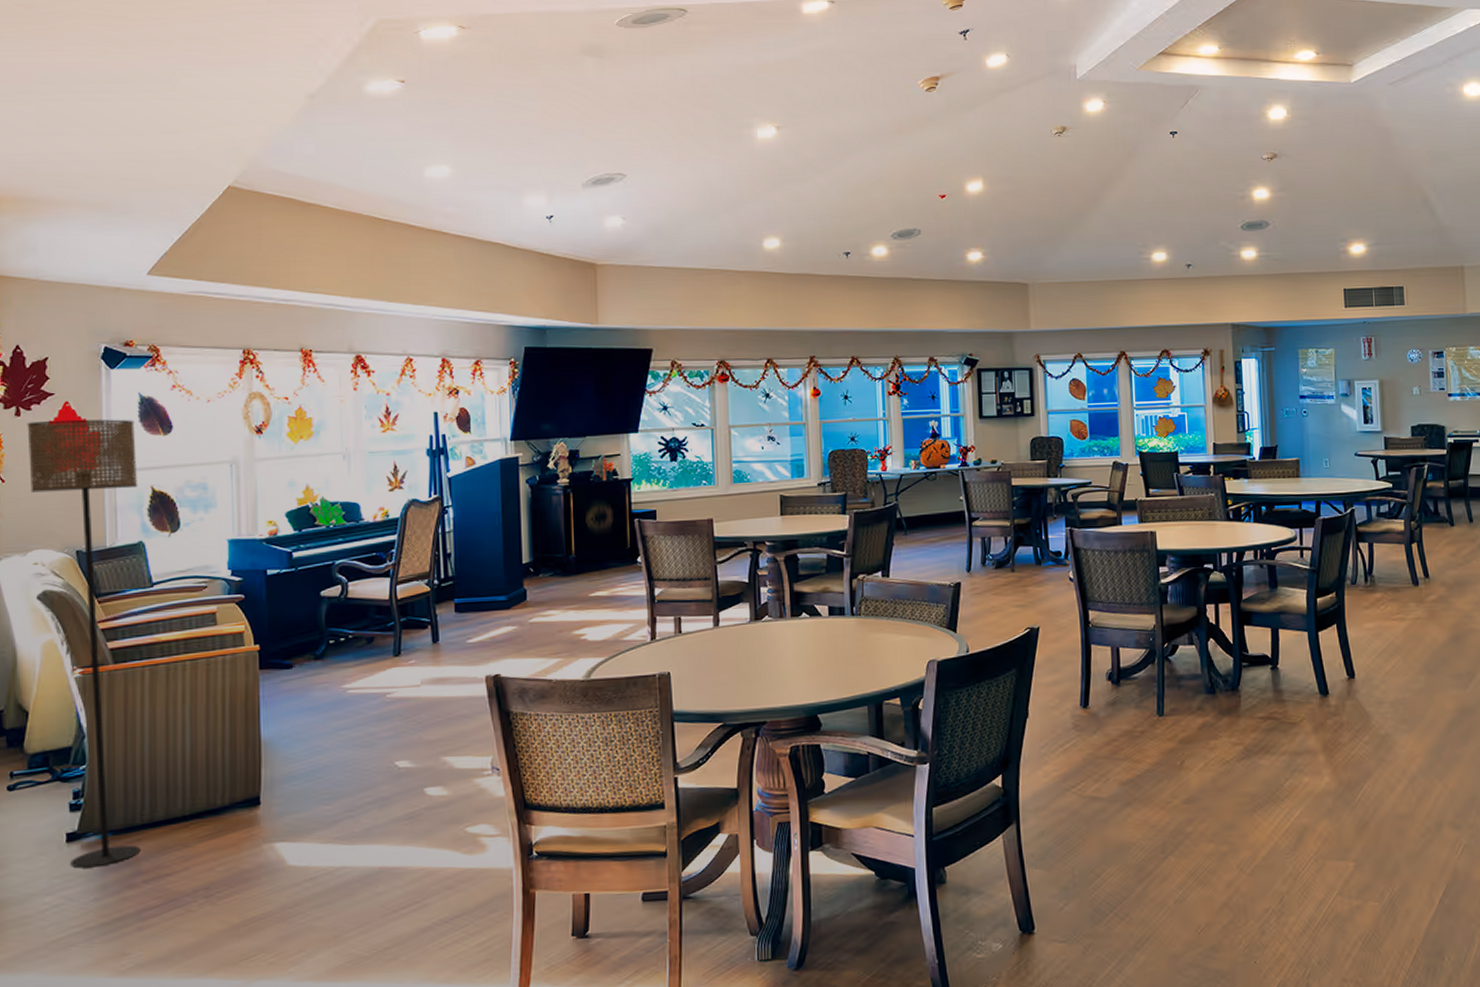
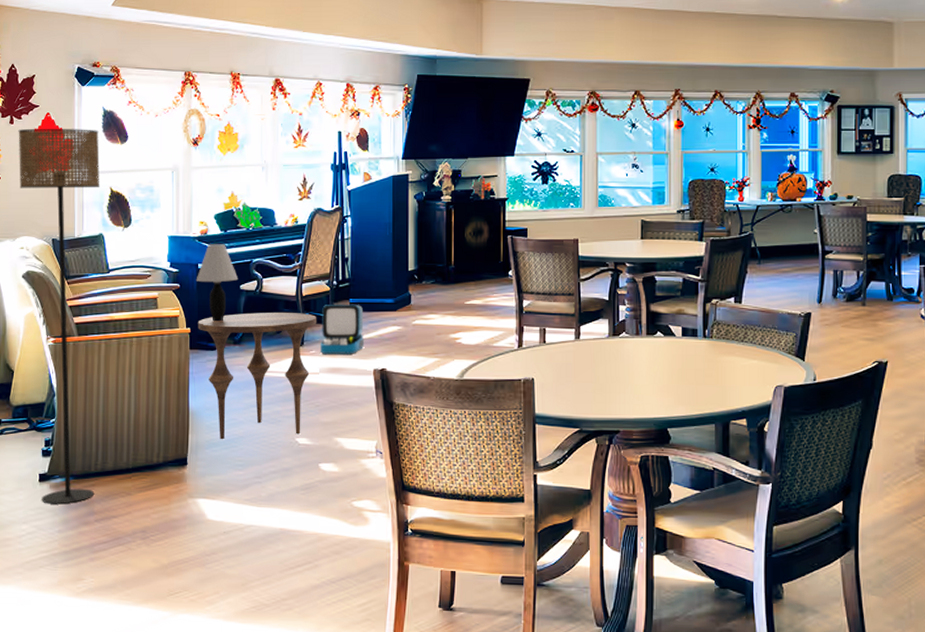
table lamp: none [264,545,318,636] -> present [196,244,239,322]
side table: none [268,618,416,772] -> present [198,312,317,440]
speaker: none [420,604,474,663] -> present [319,304,365,354]

